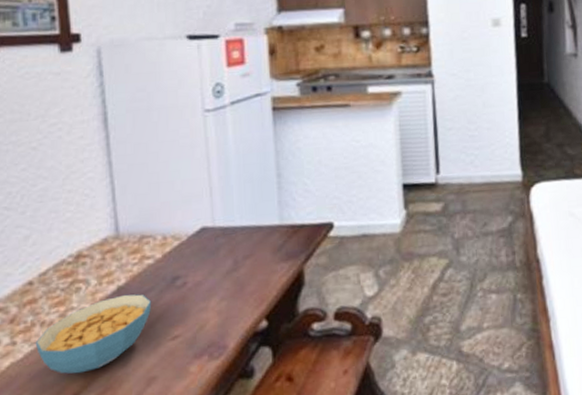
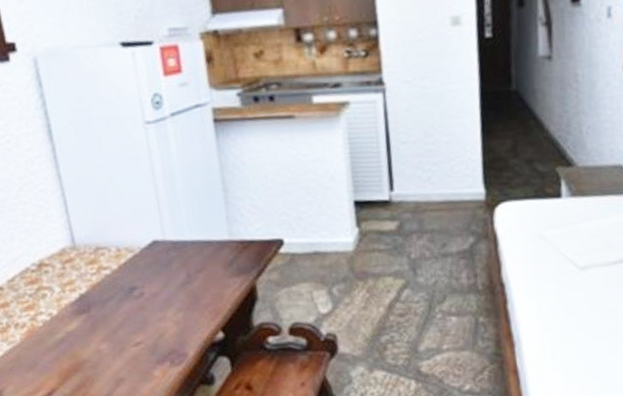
cereal bowl: present [35,294,152,374] -> none [12,302,113,372]

